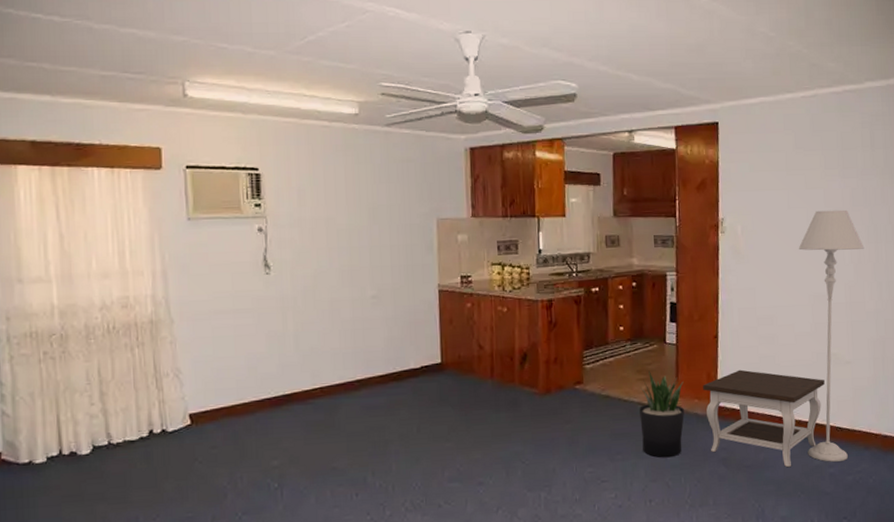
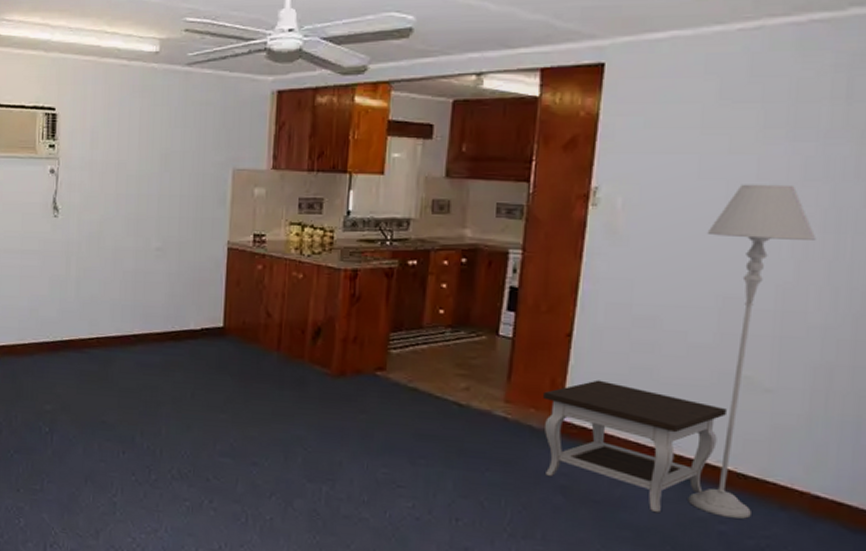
planter: present [638,370,685,458] -> none [453,365,518,473]

